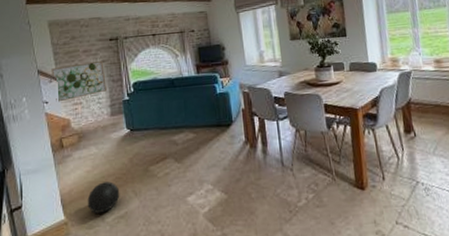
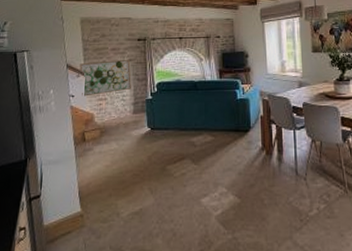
decorative ball: present [87,181,120,213] -> none [104,177,136,208]

